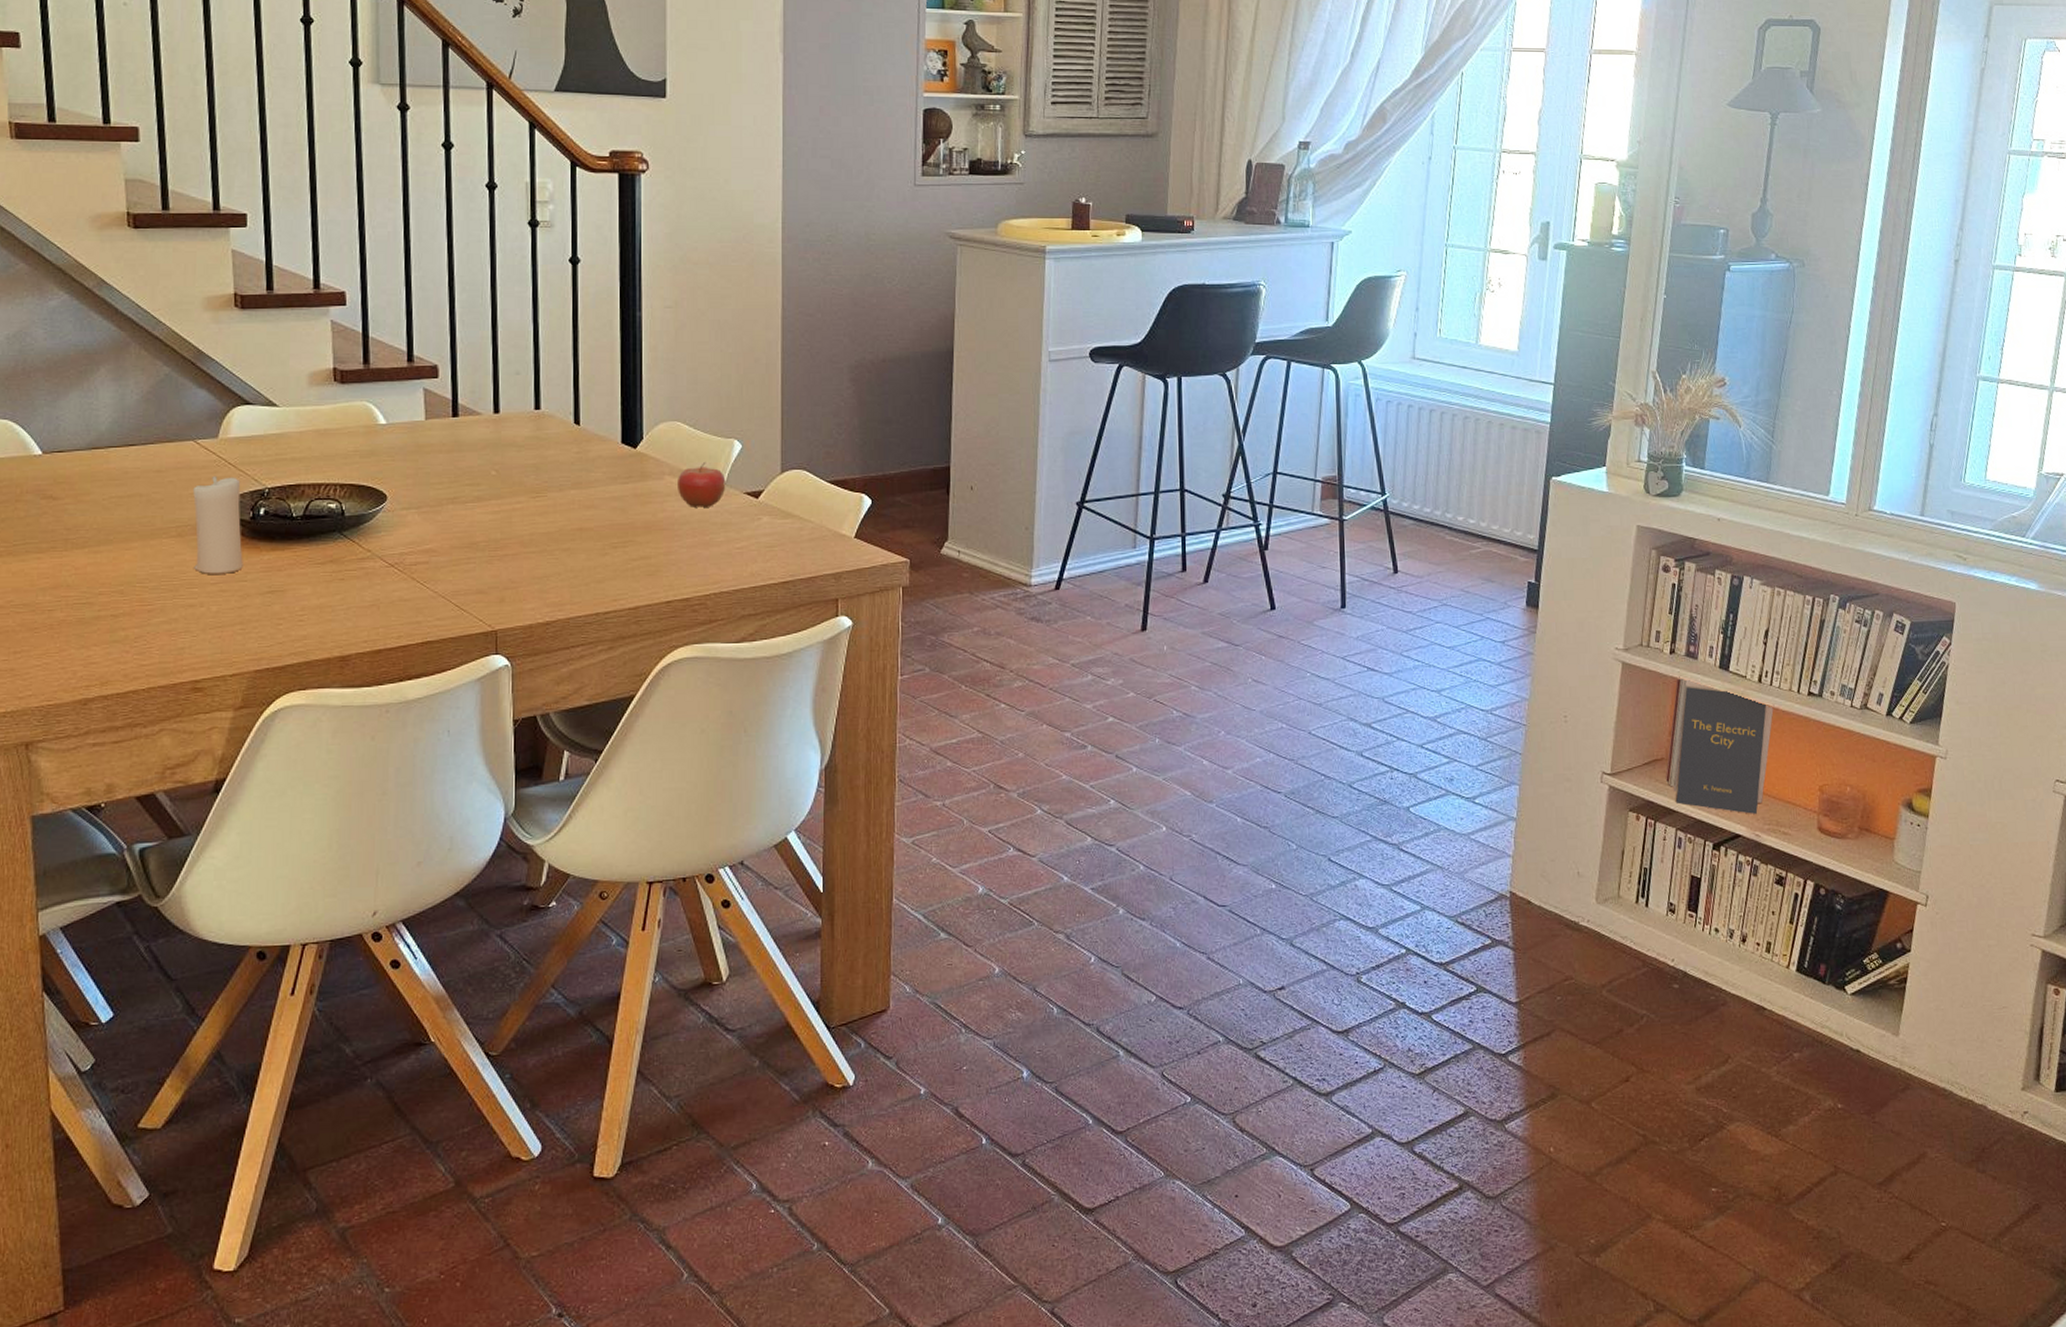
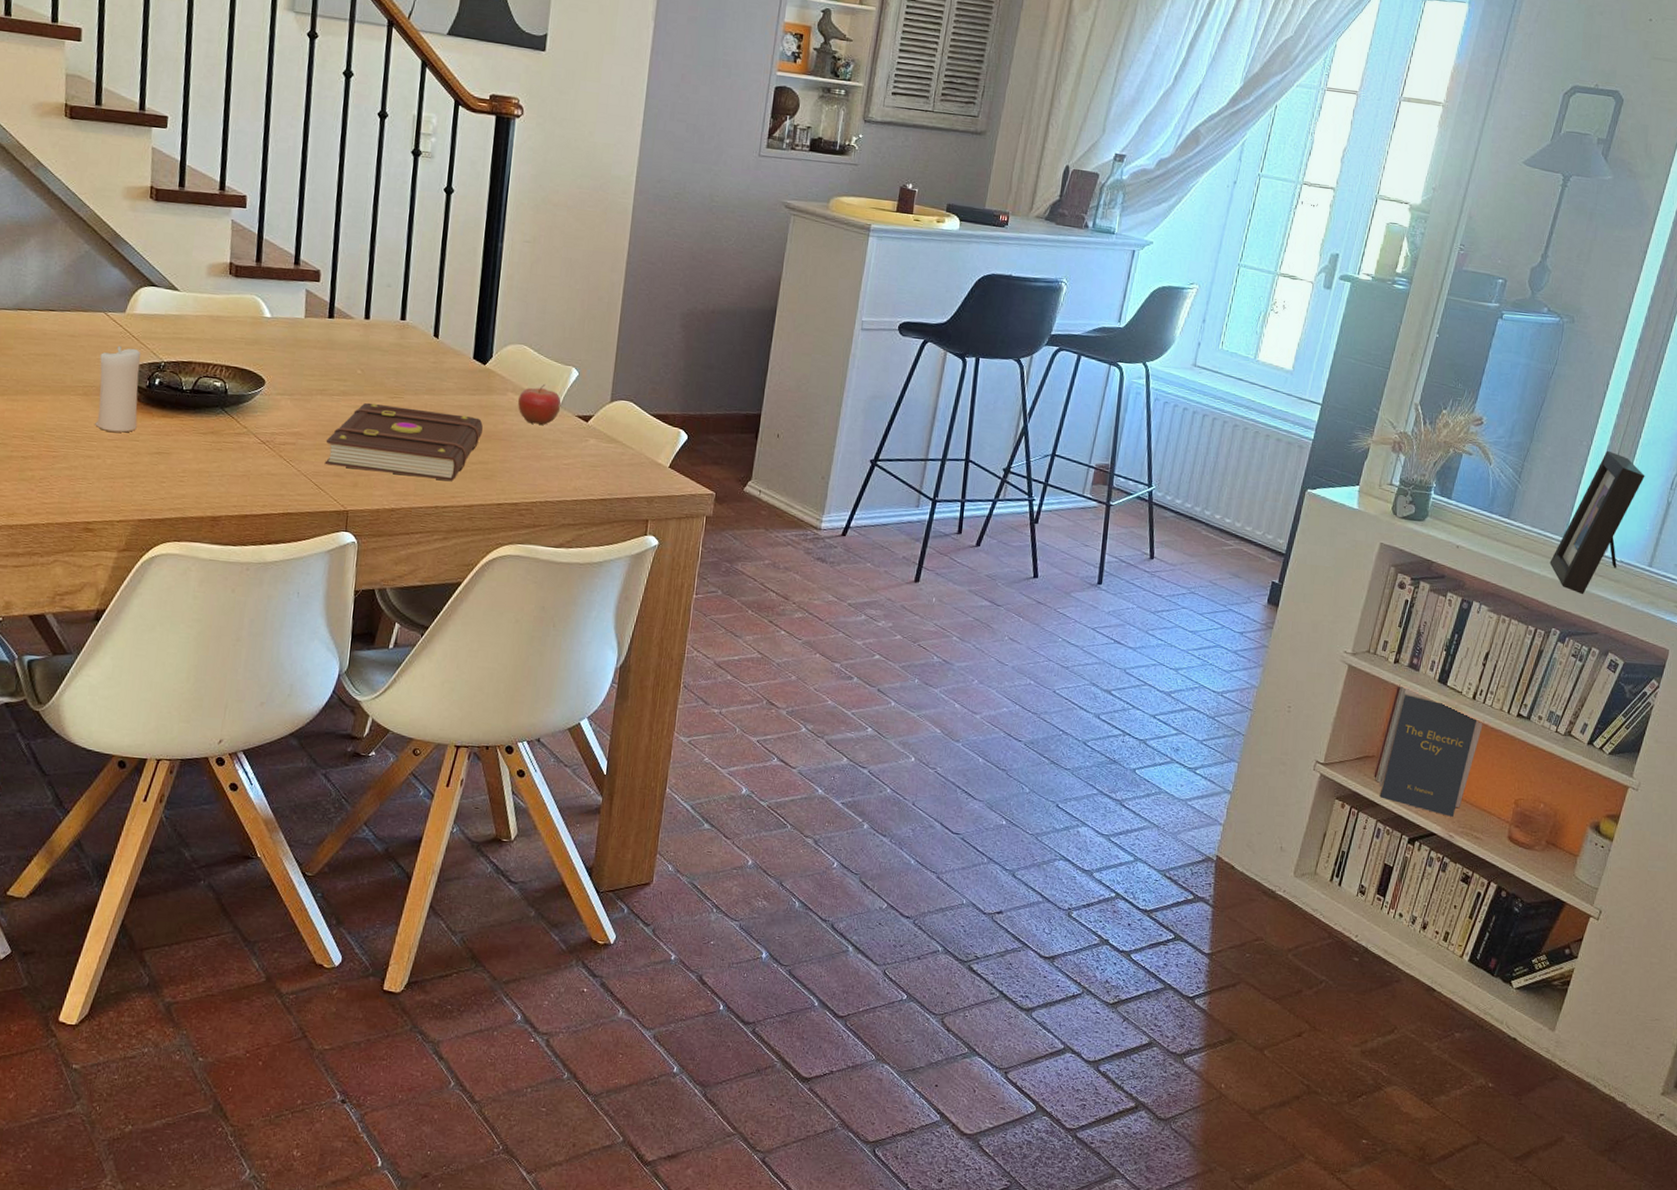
book: none [463,506,640,583] -> present [324,402,483,481]
picture frame: none [1817,397,1903,555] -> present [1549,450,1645,595]

